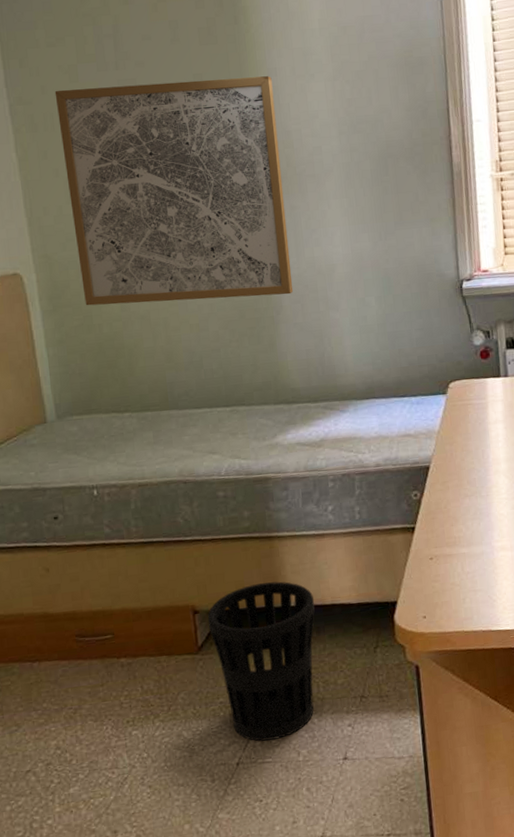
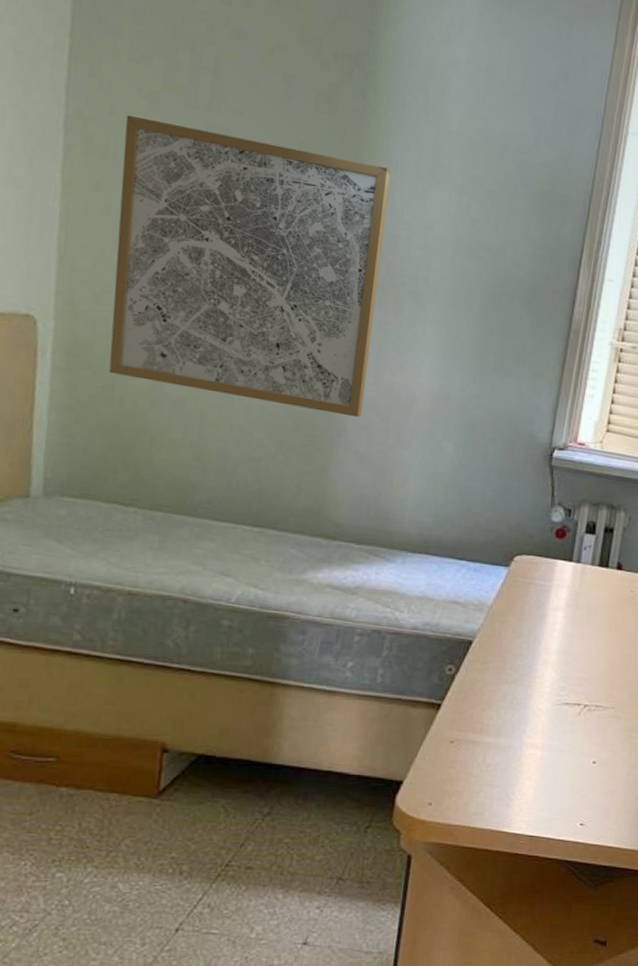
wastebasket: present [207,581,315,741] -> none [176,732,309,910]

